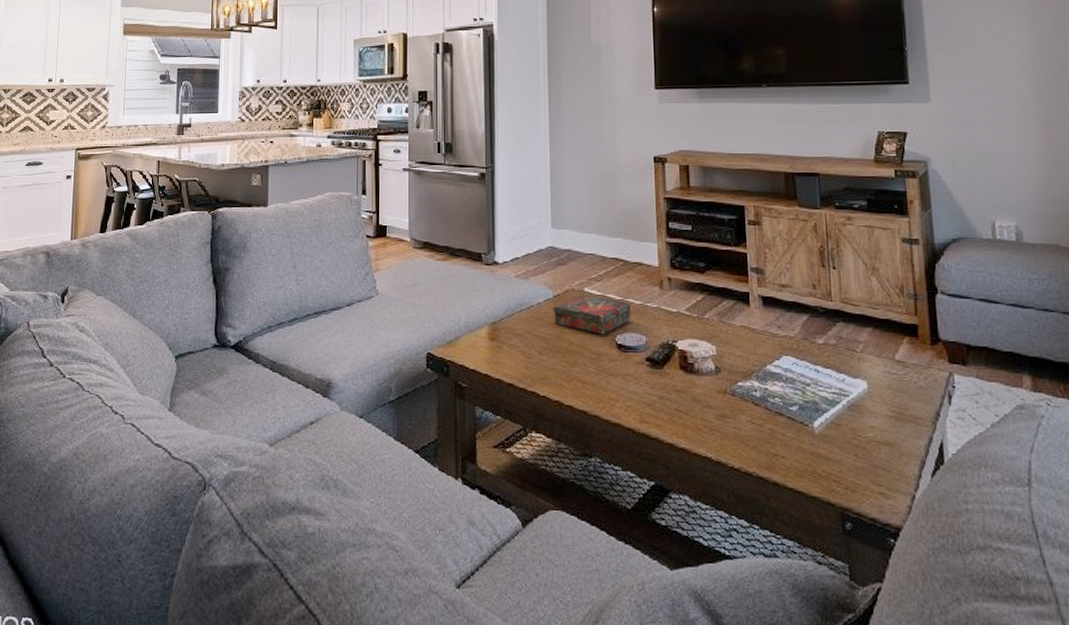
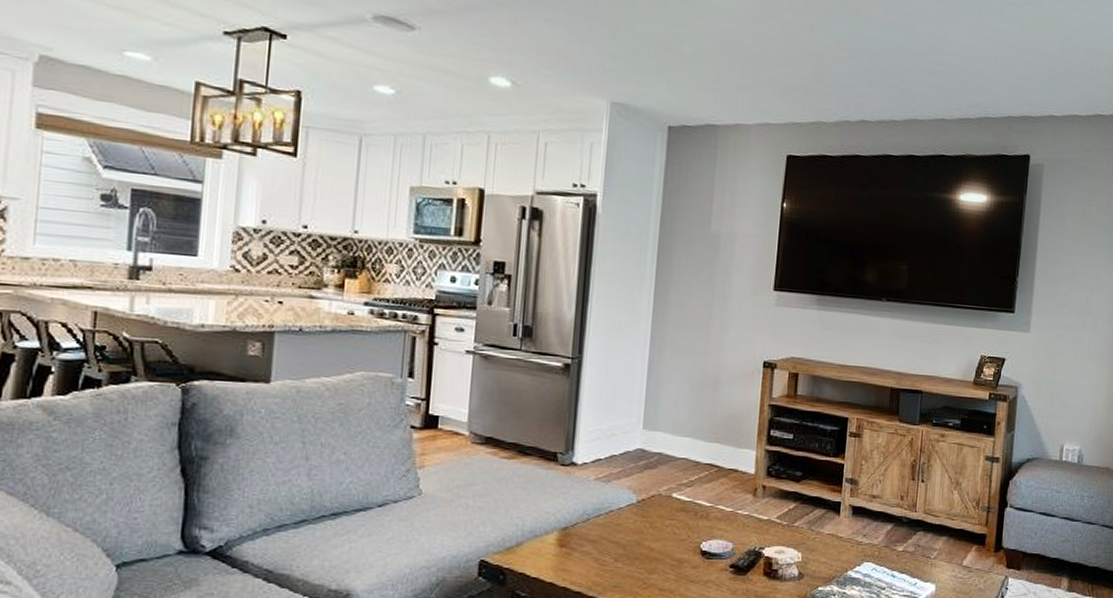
book: present [553,294,631,335] -> none [635,500,720,541]

